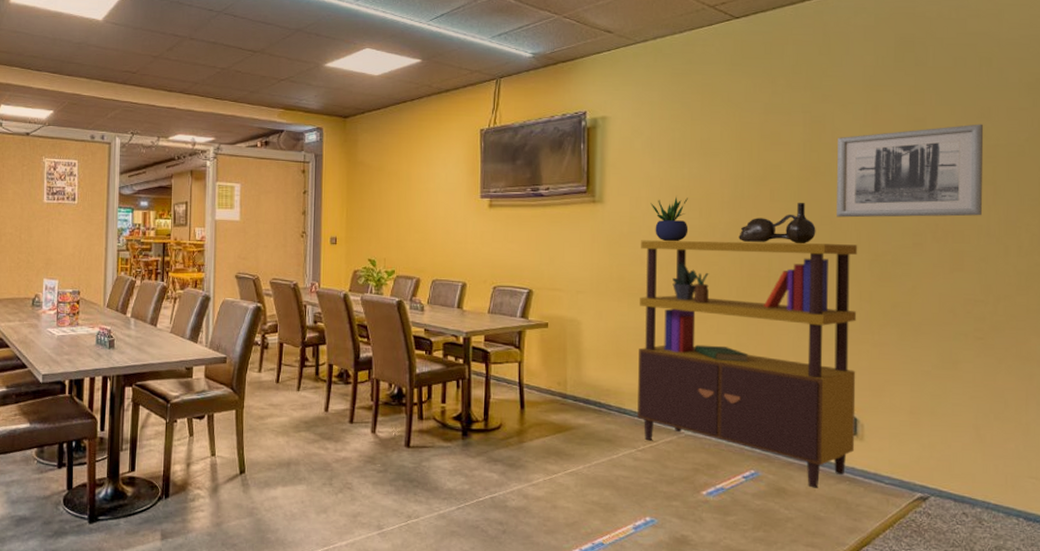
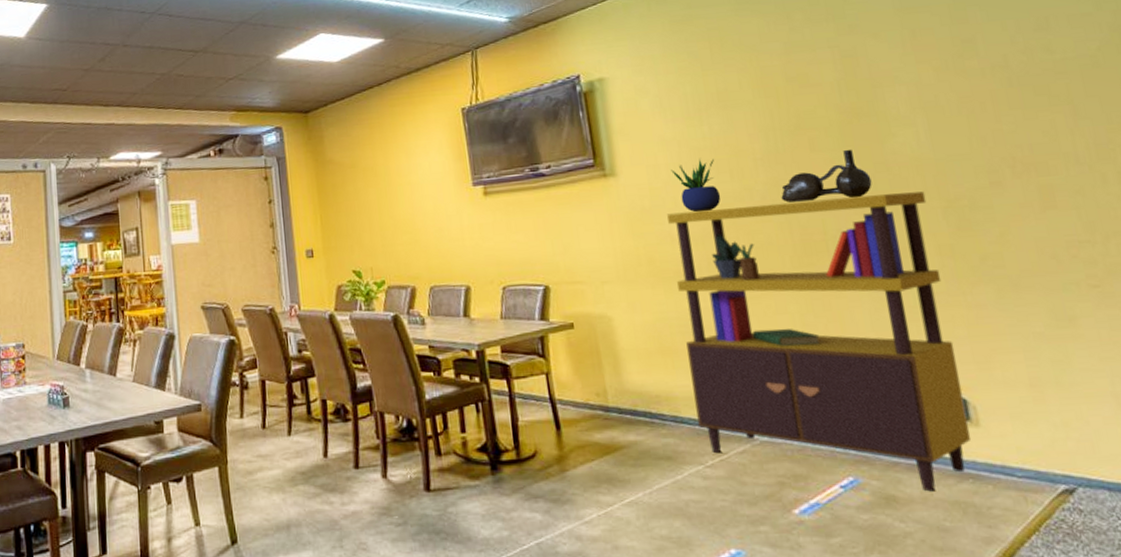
wall art: present [837,124,984,218] -> none [876,36,1065,162]

